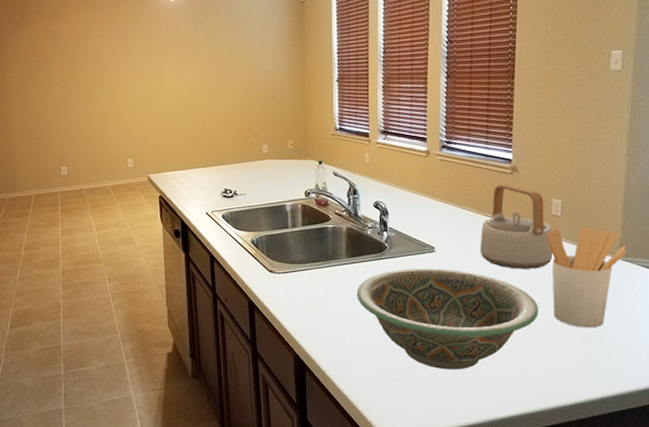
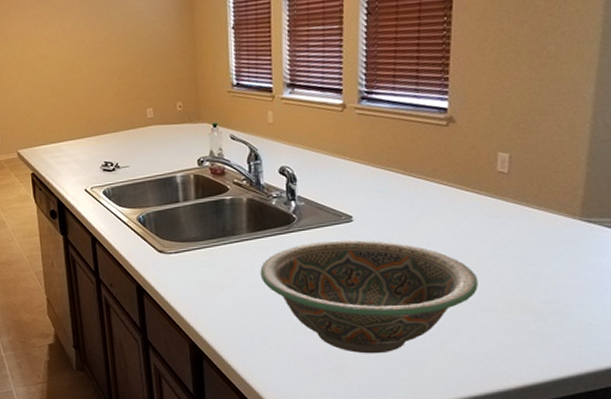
teapot: present [479,184,553,269] -> none [406,138,498,238]
utensil holder: present [546,227,627,328] -> none [489,183,590,302]

